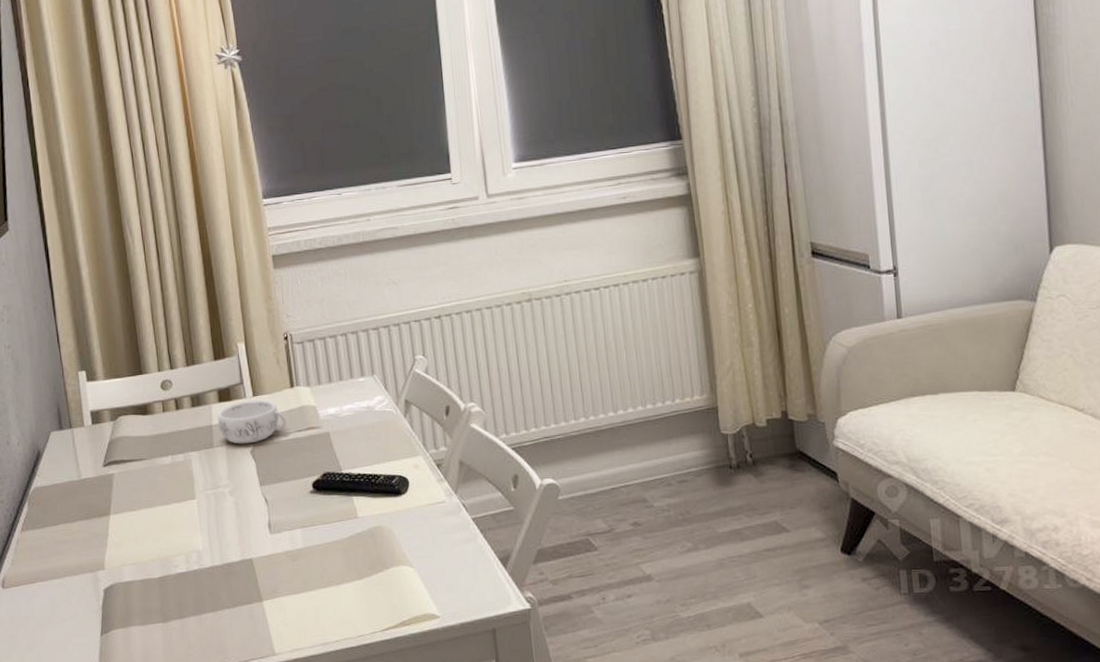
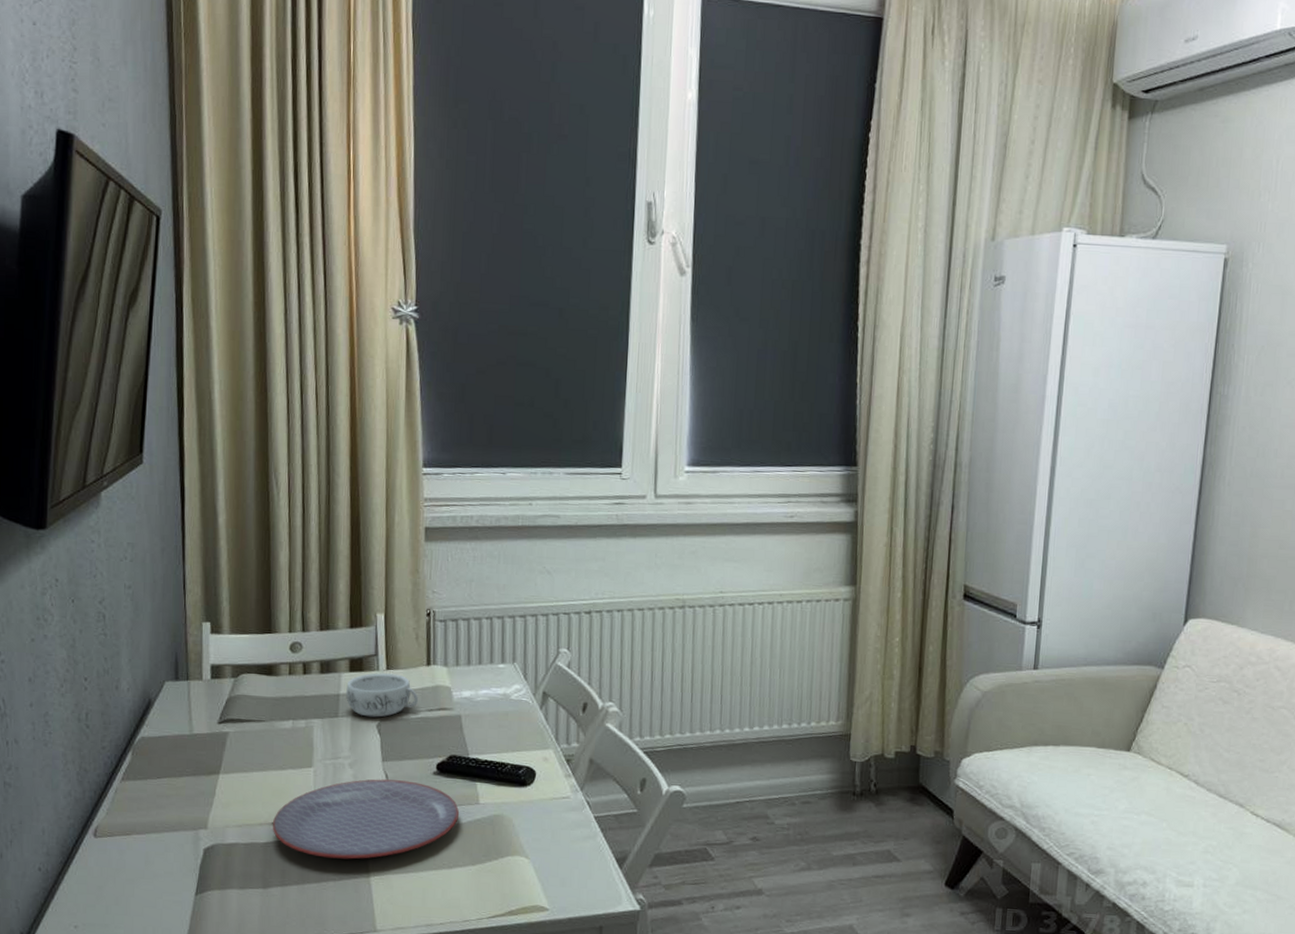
plate: none [164,502,340,587] -> present [272,779,459,860]

